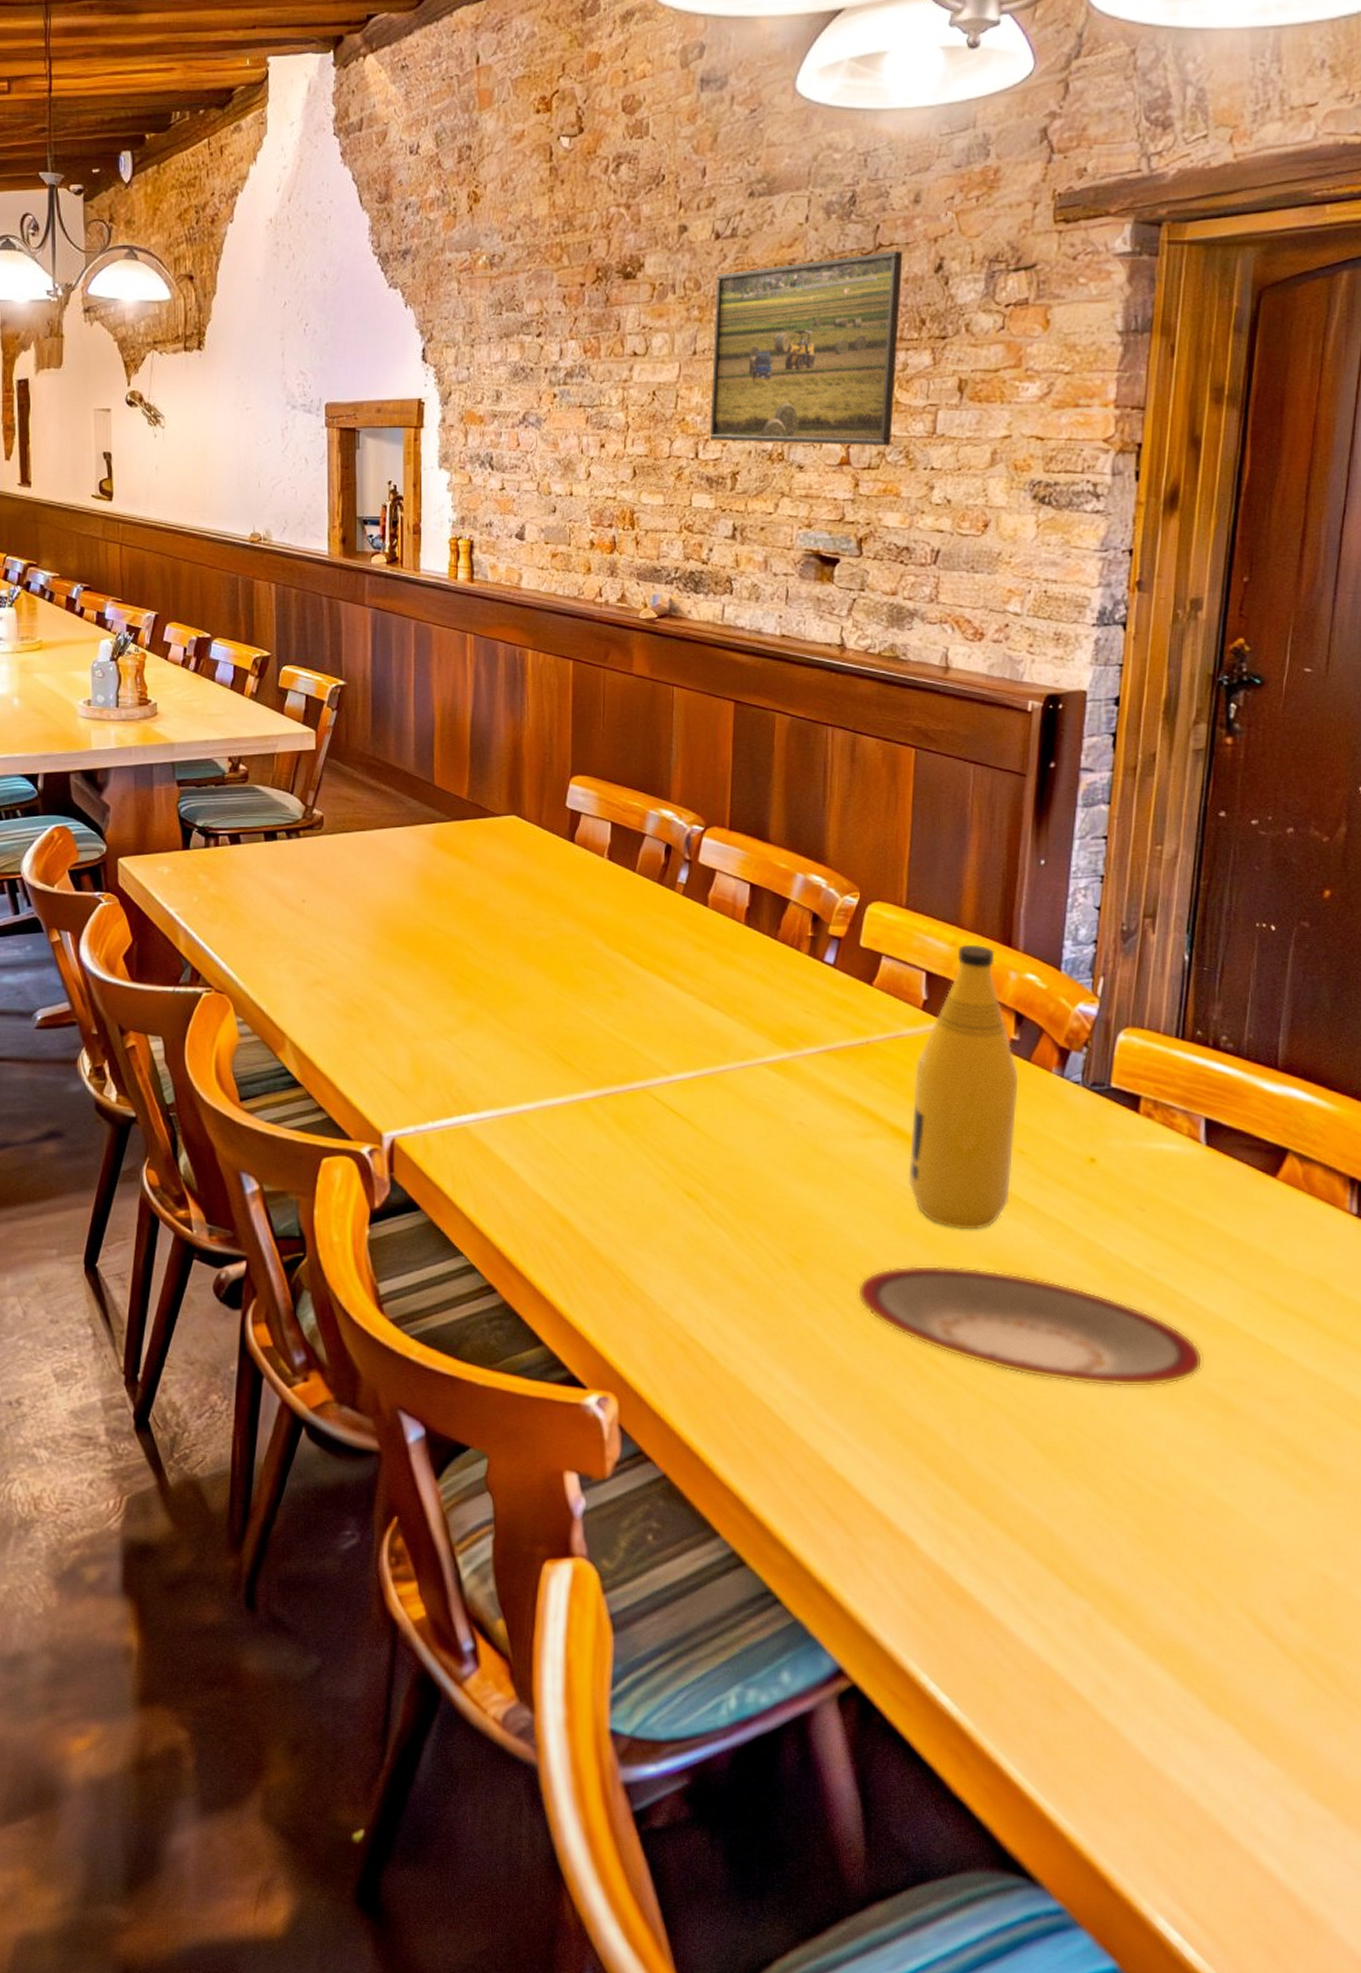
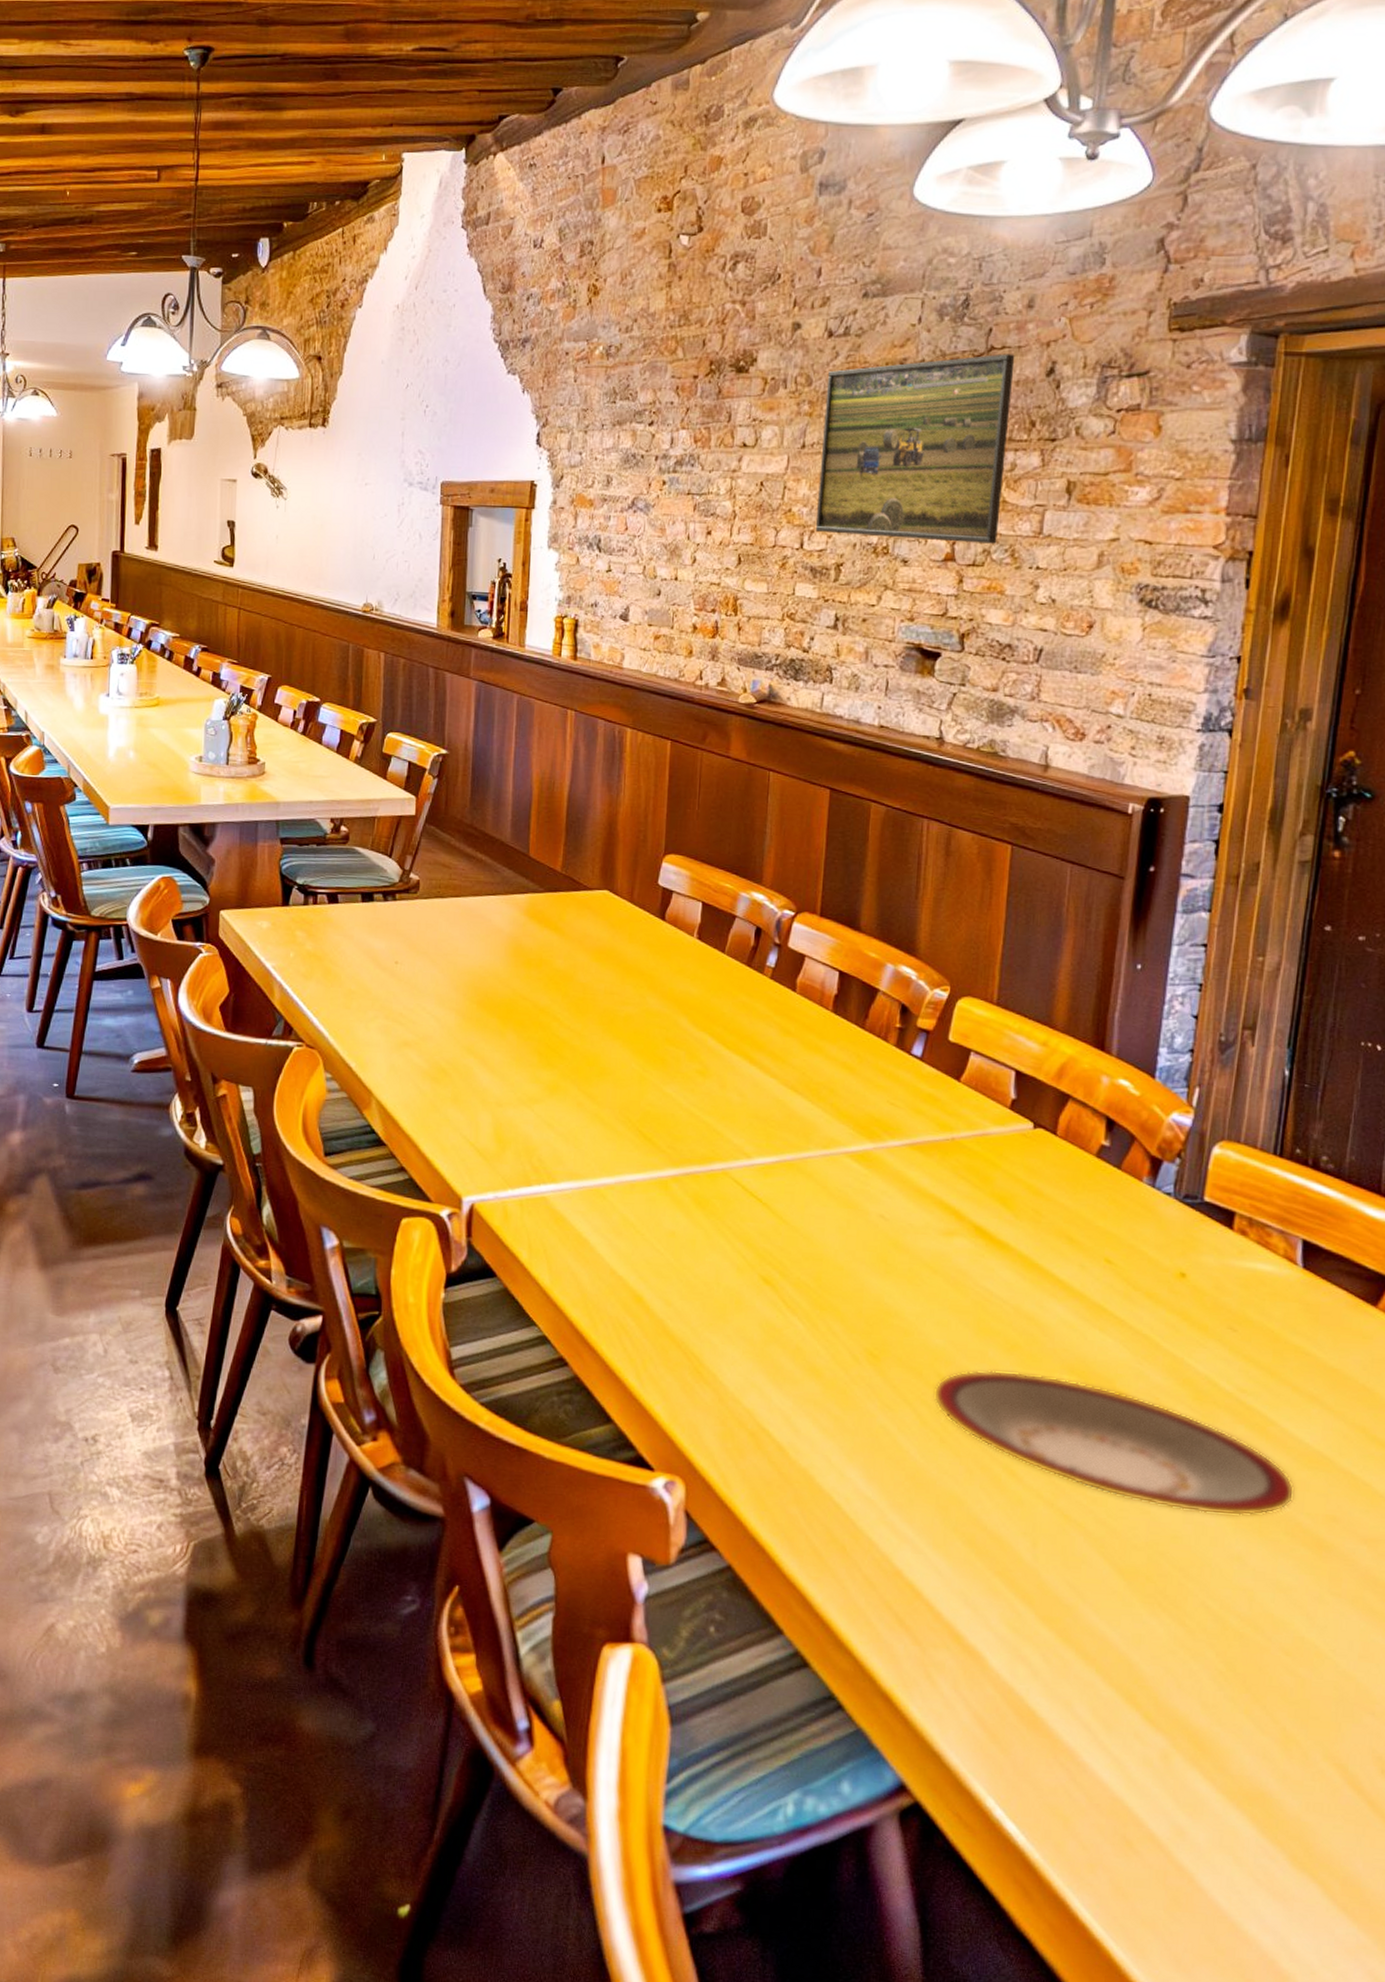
bottle: present [907,944,1018,1230] -> none [989,1045,1108,1338]

